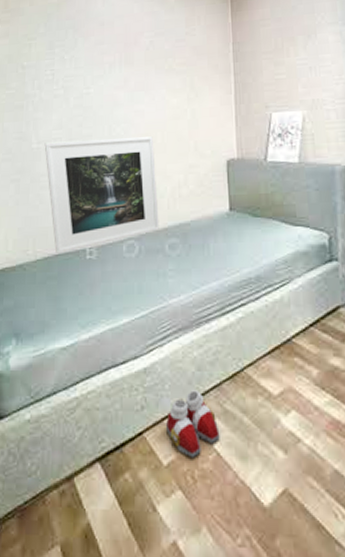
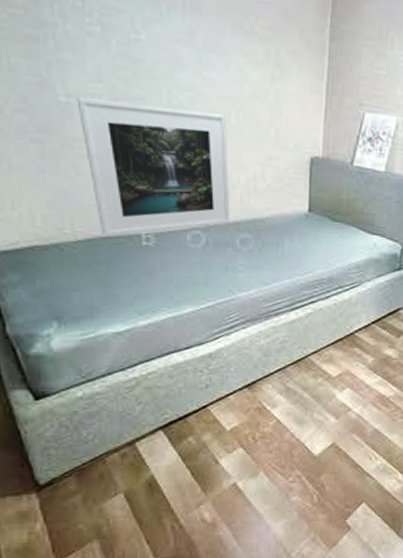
slippers: present [166,390,220,459] -> none [231,372,281,425]

